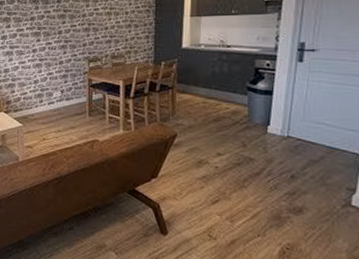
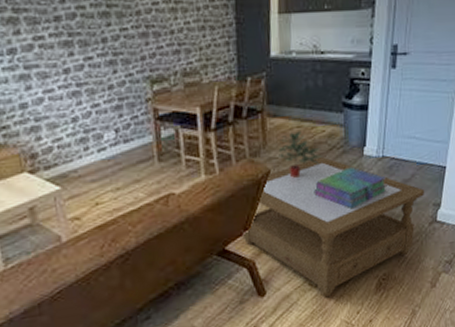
coffee table: none [150,129,335,252] -> present [242,157,424,298]
potted plant: none [185,106,225,143] -> present [278,131,322,178]
stack of books: none [216,141,293,178] -> present [314,167,387,210]

